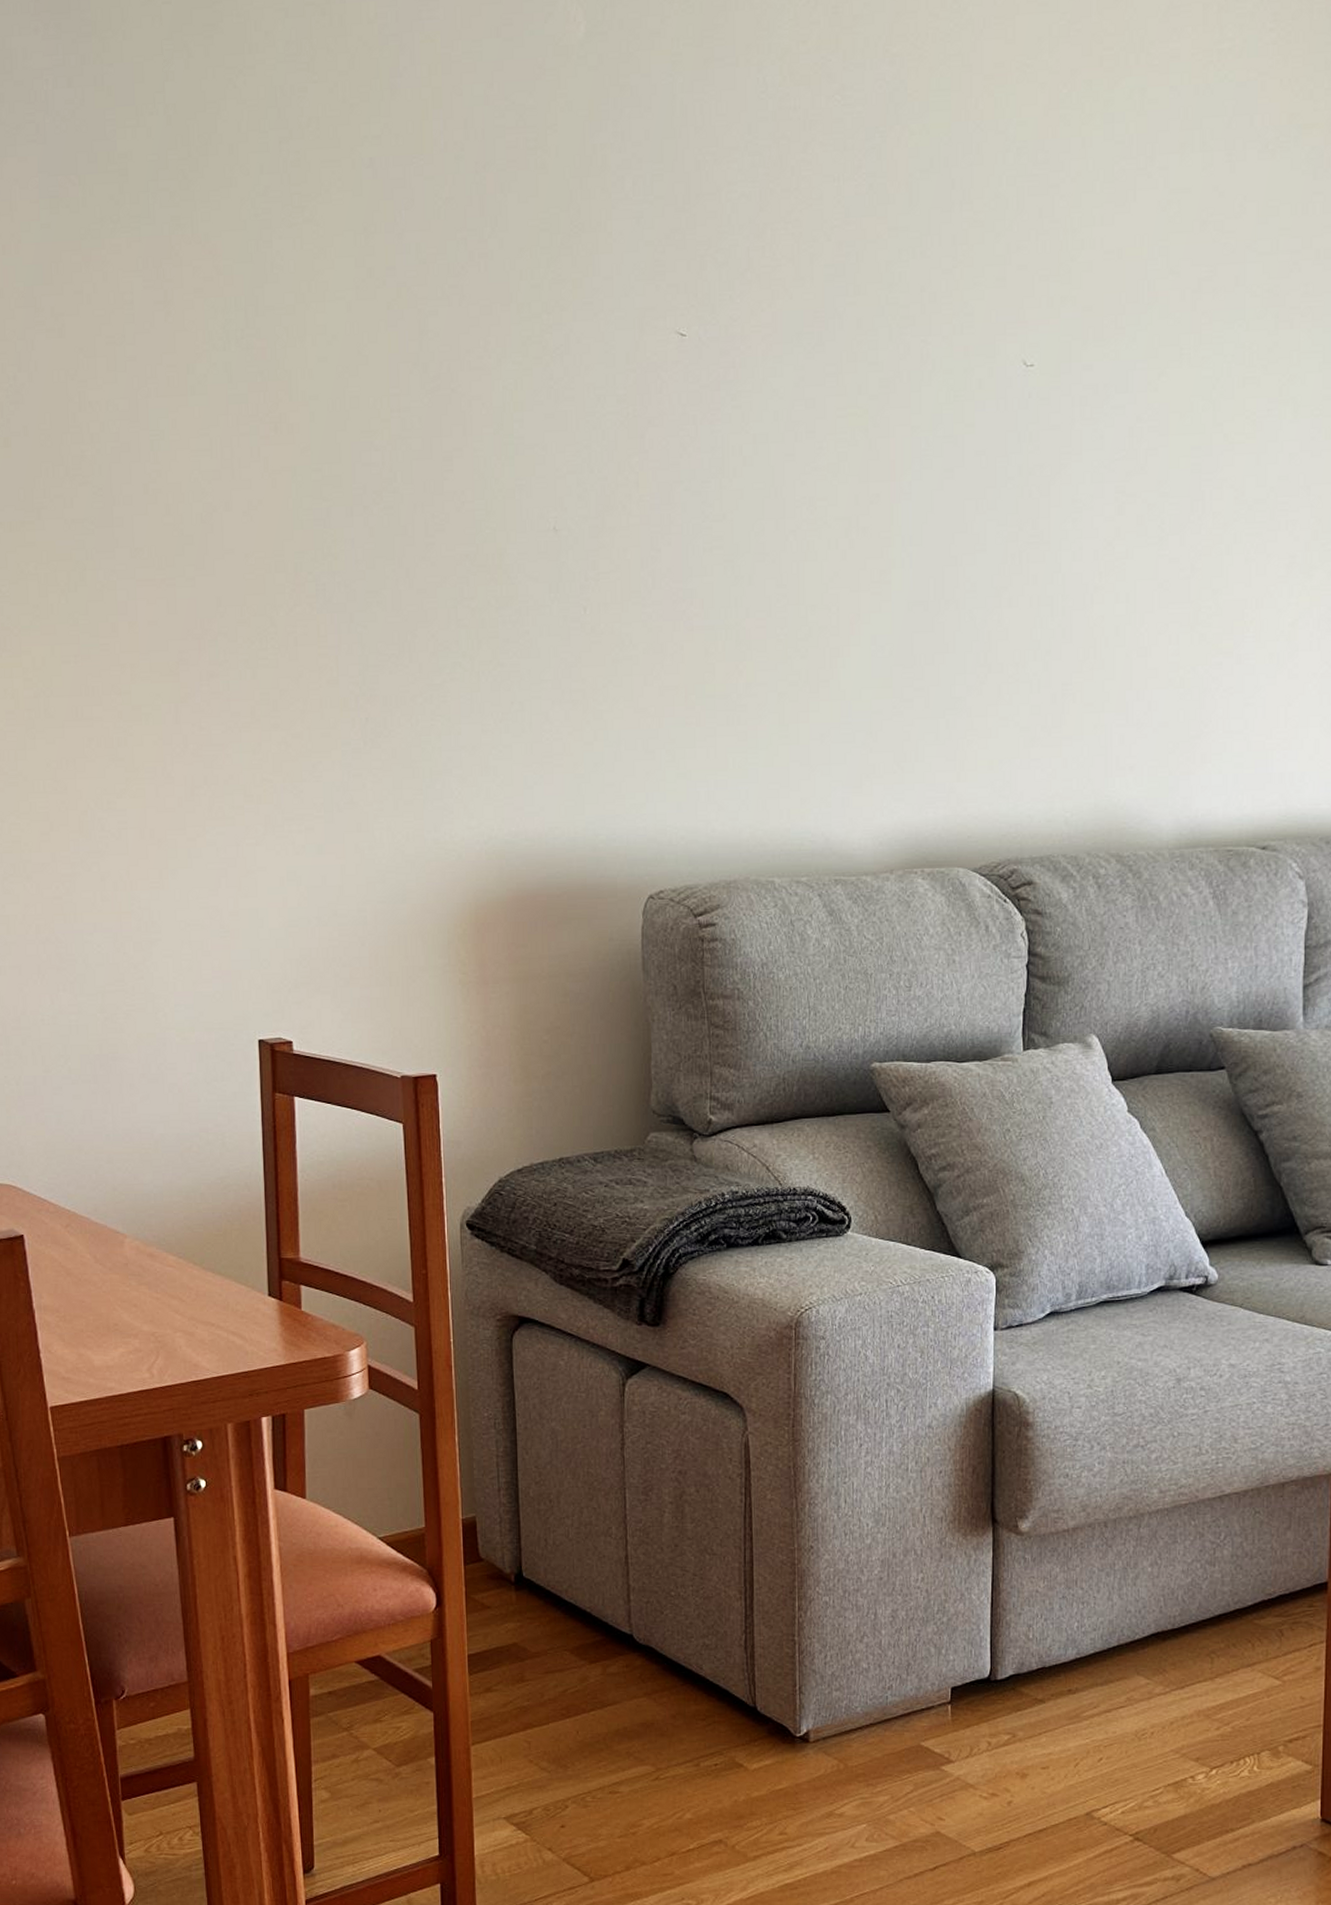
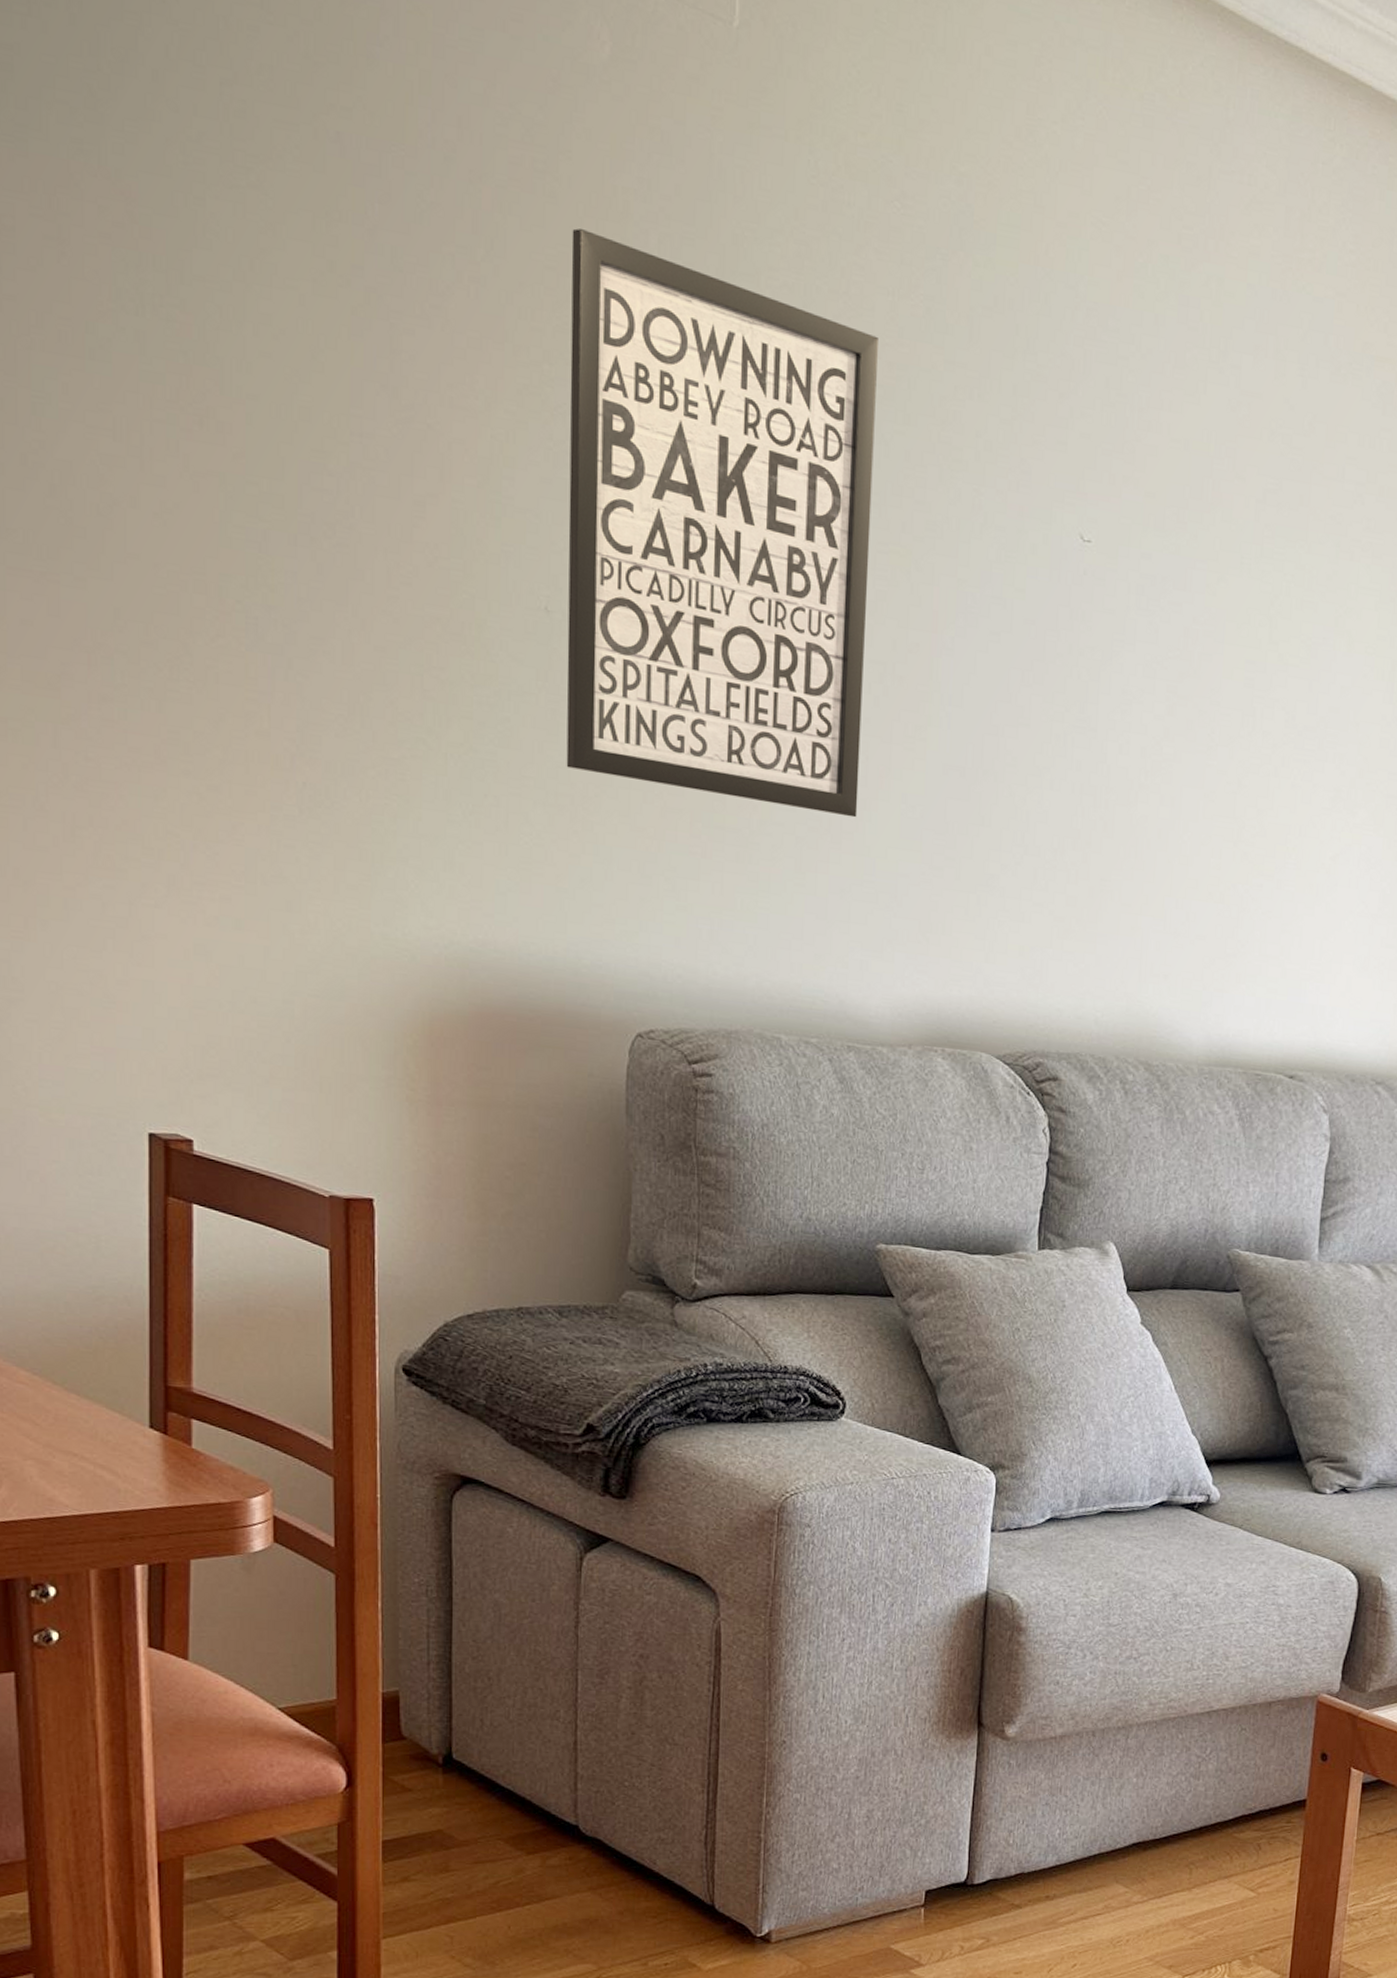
wall art: none [560,188,832,667] -> present [566,228,878,818]

